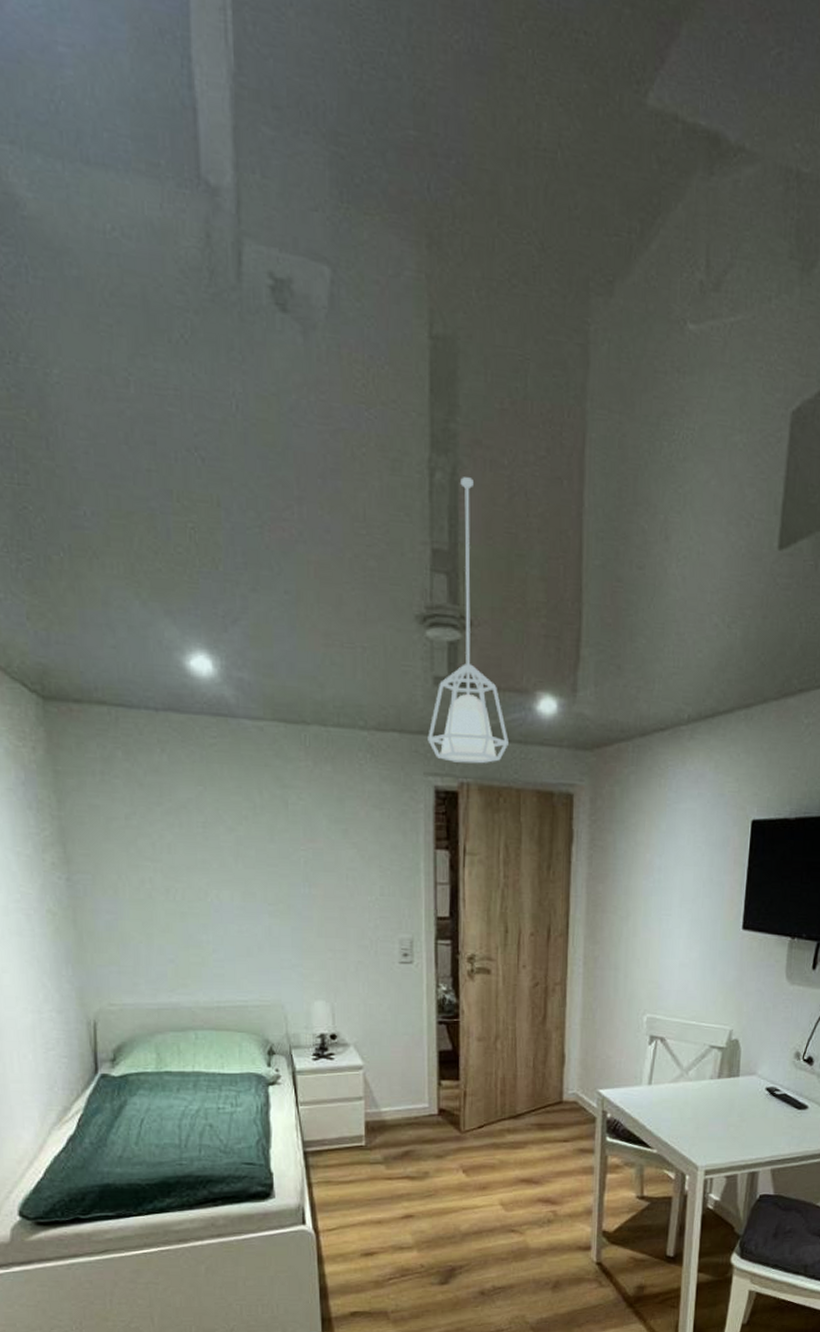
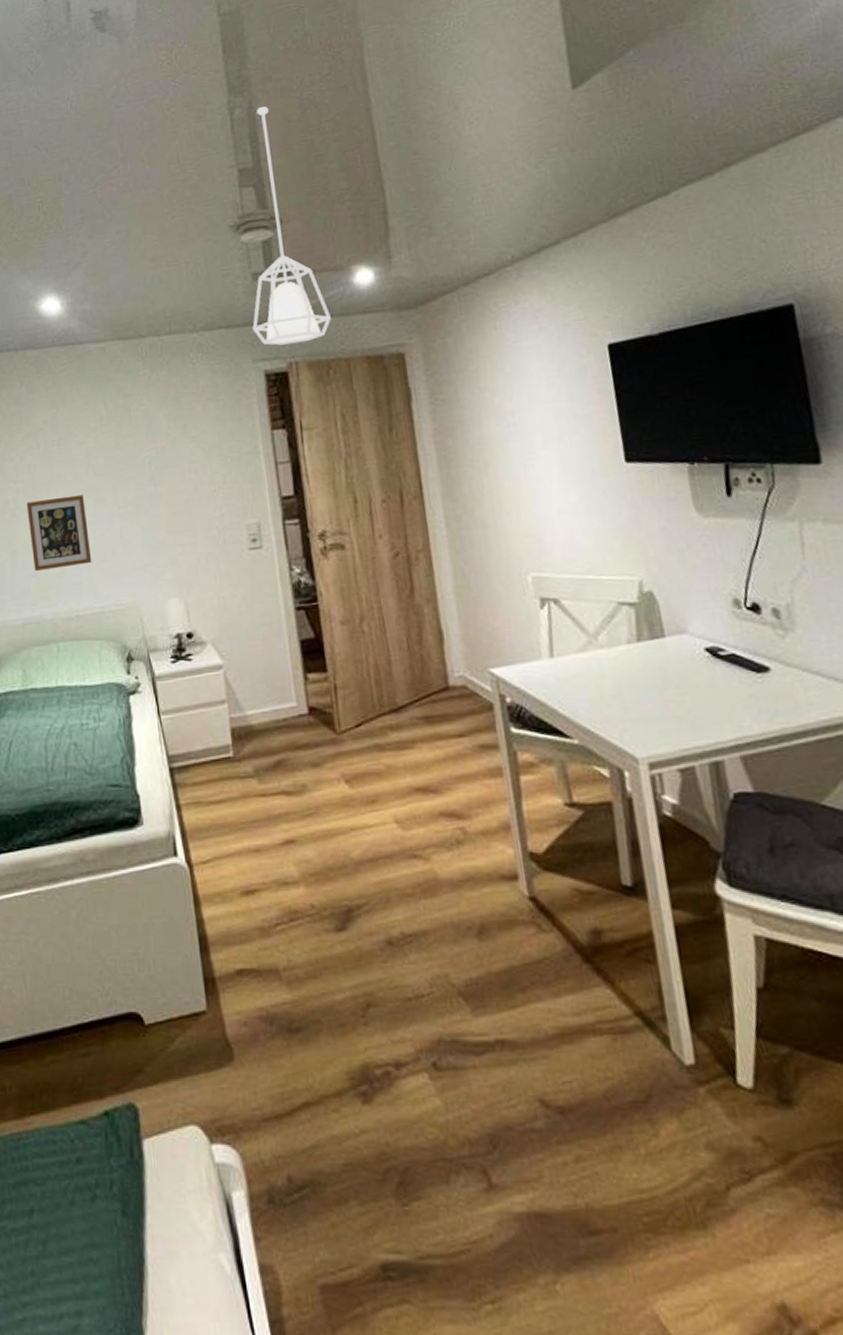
picture frame: none [165,884,237,958] -> present [26,494,92,572]

